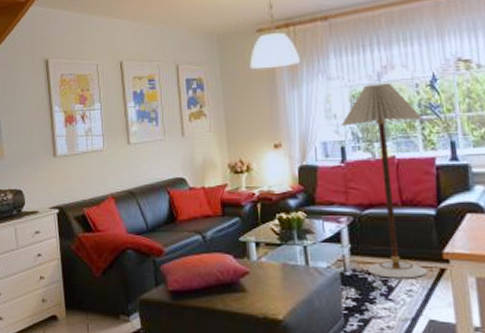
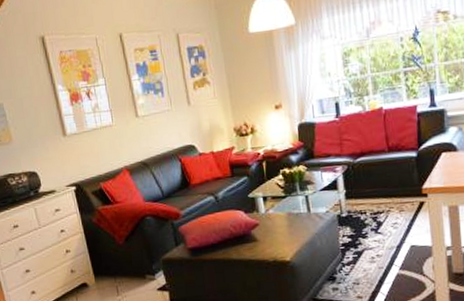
floor lamp: present [341,82,428,279] -> none [335,38,410,215]

